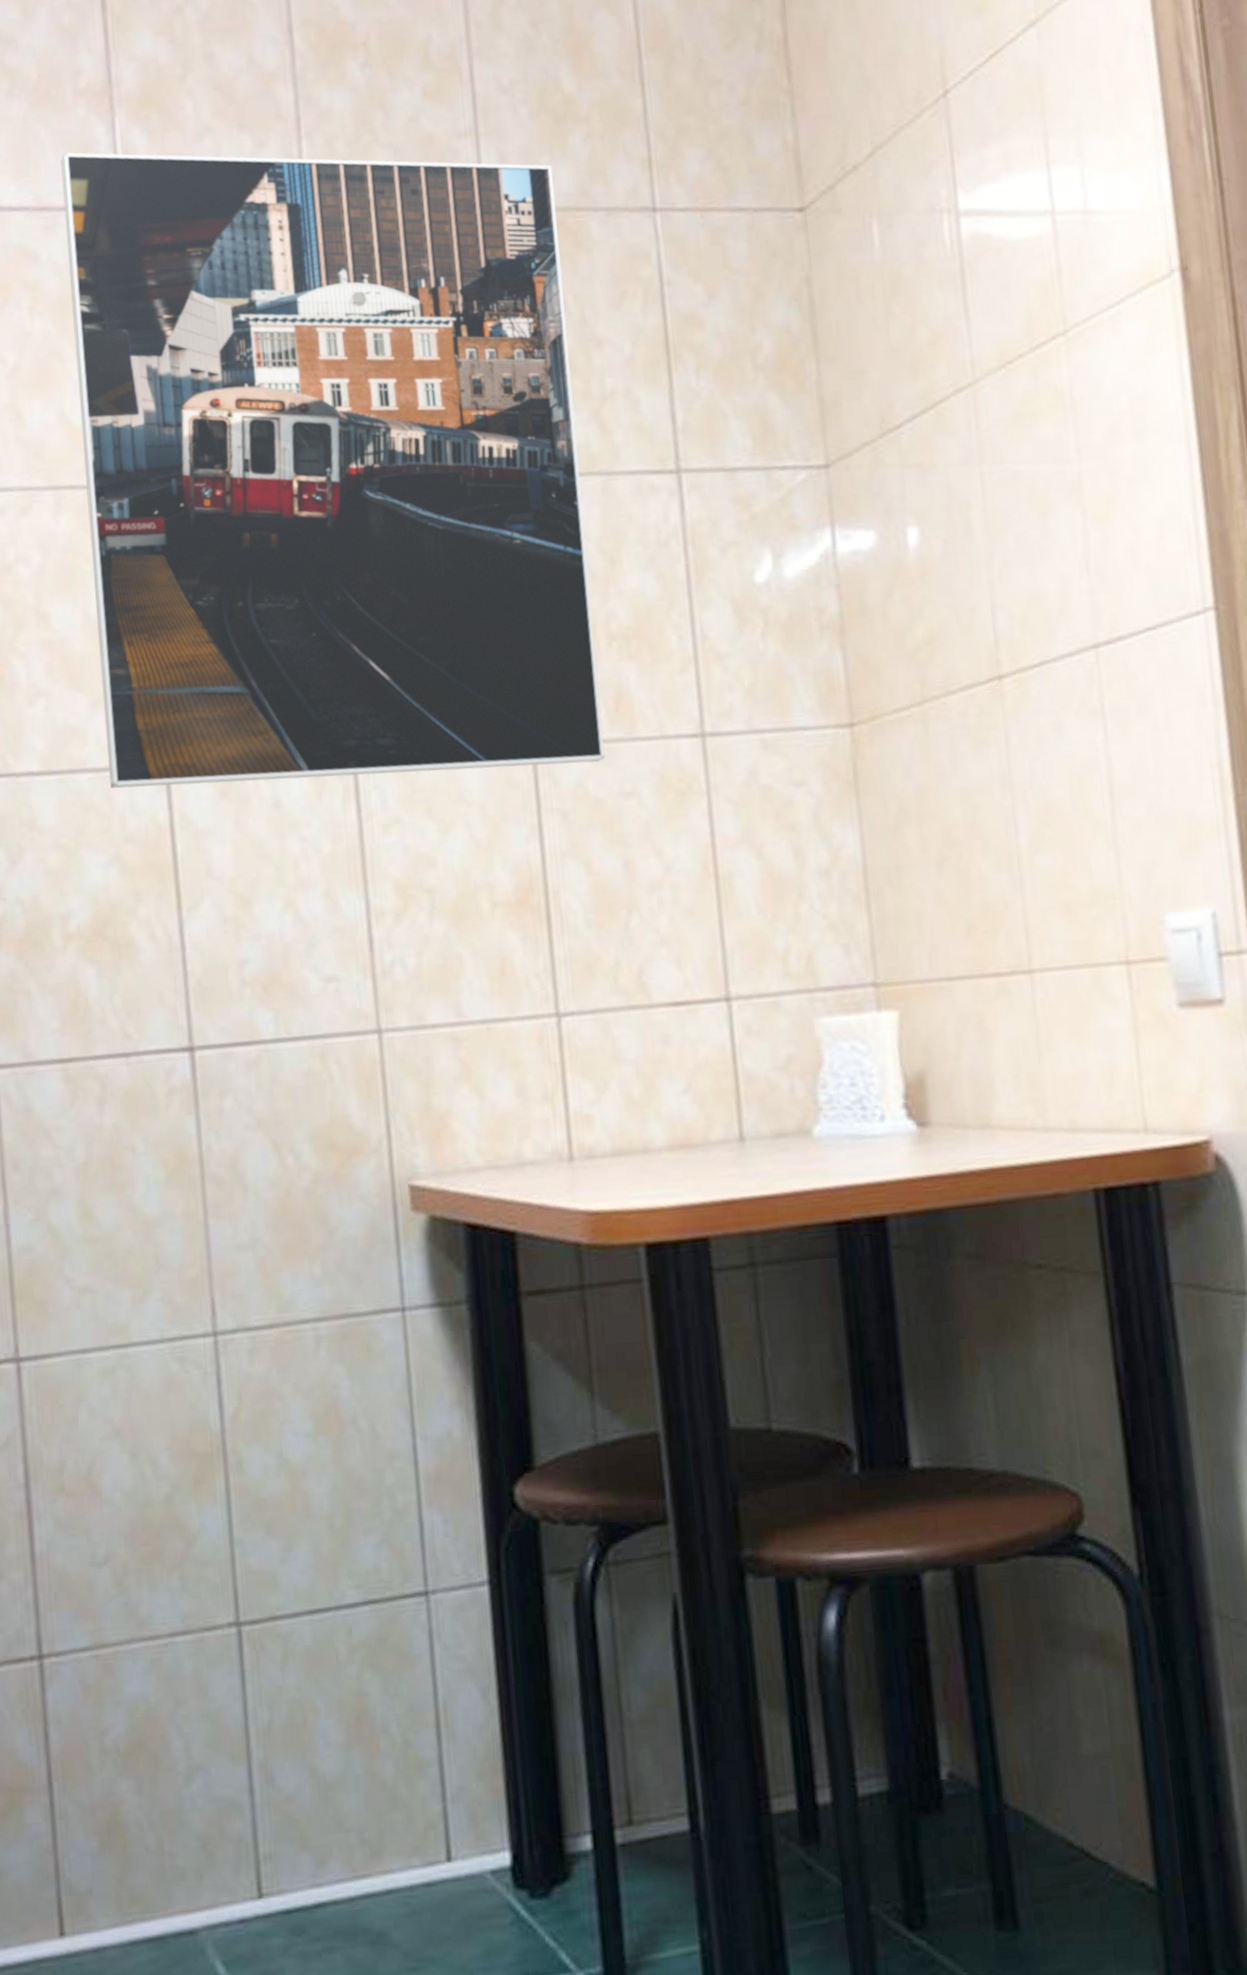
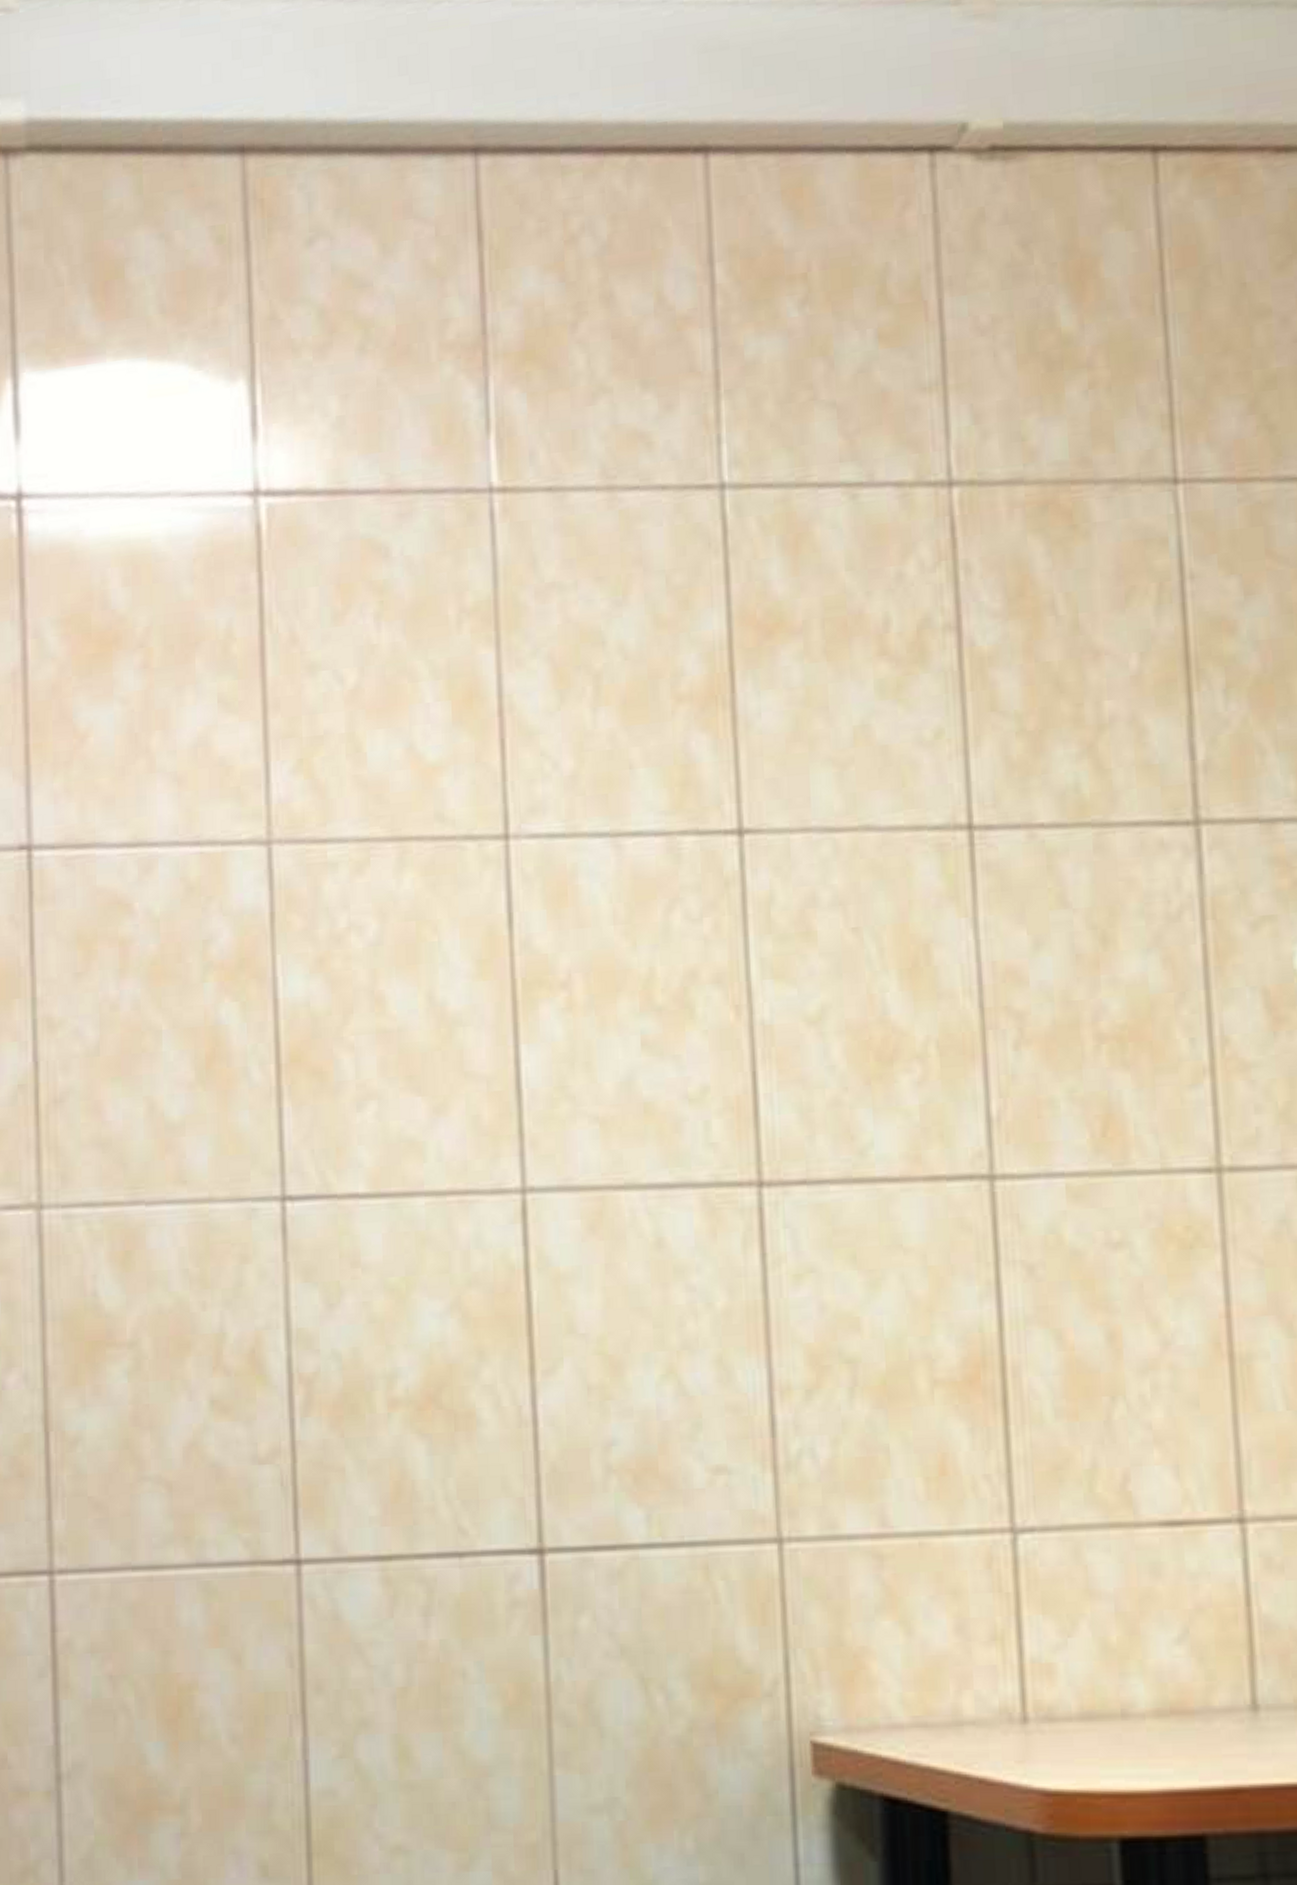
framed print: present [61,152,605,788] -> none [420,421,1087,1217]

